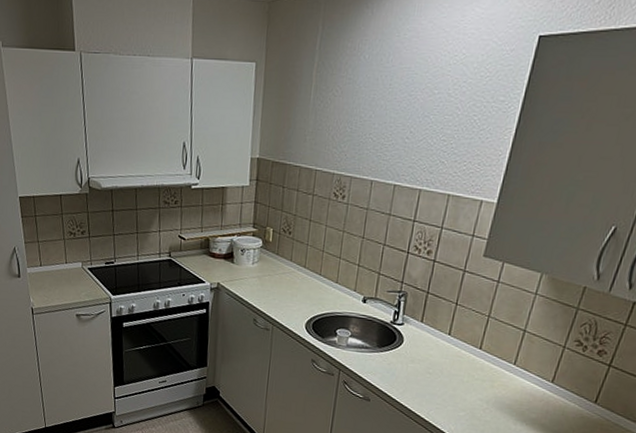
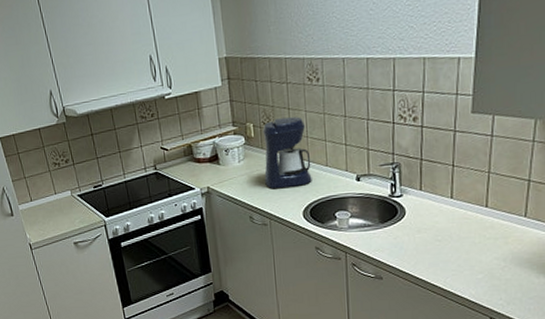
coffee maker: none [274,228,324,298] -> present [262,117,312,188]

